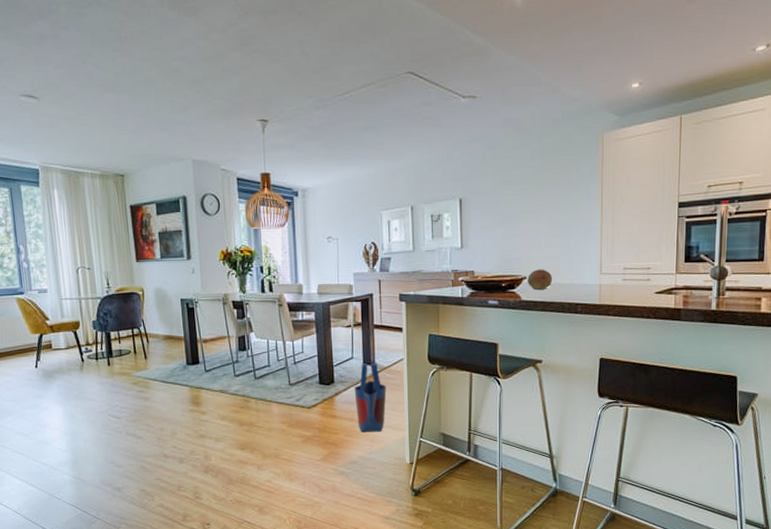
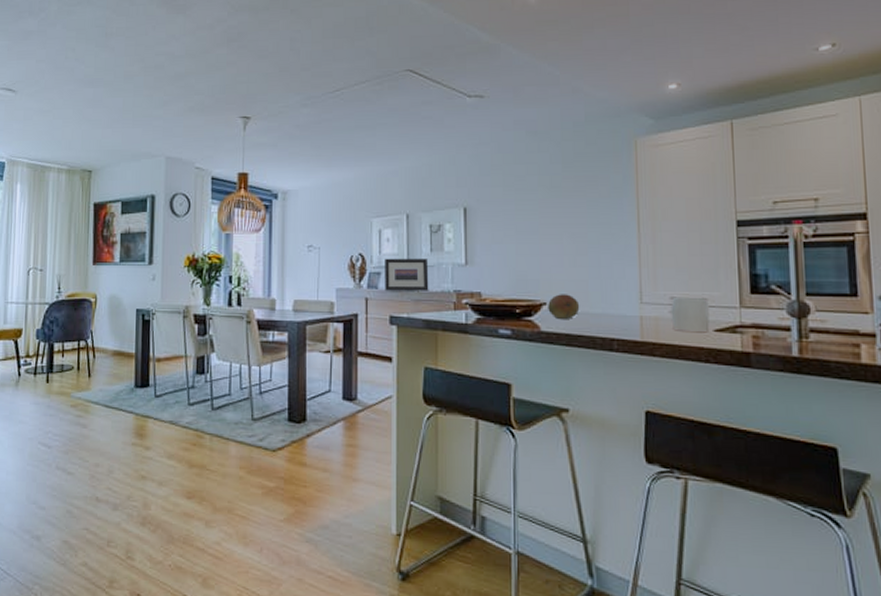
tote bag: present [354,363,387,433] -> none [330,399,370,489]
picture frame: none [394,244,431,273] -> present [385,258,429,291]
mug: none [623,267,652,296] -> present [670,296,710,333]

